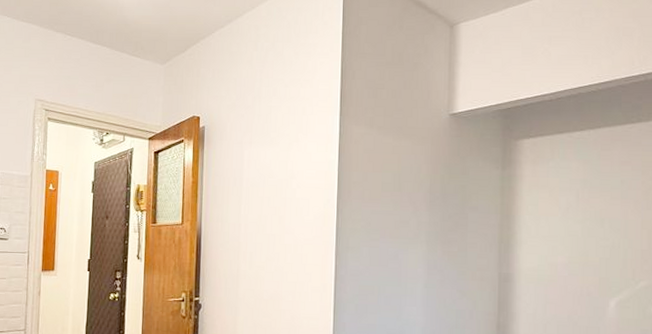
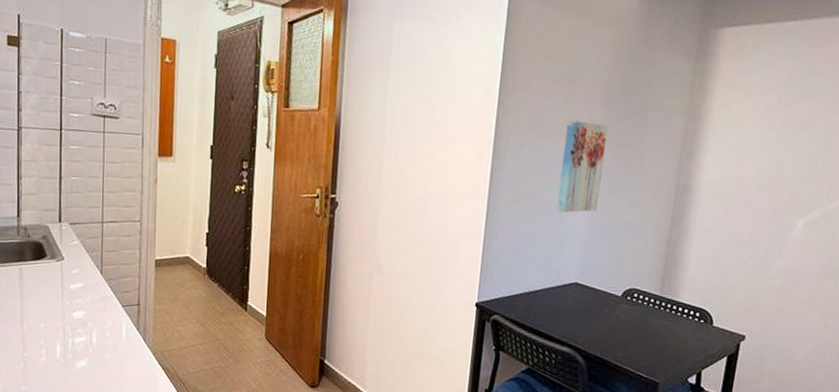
wall art: none [396,223,433,304] -> present [557,120,608,213]

